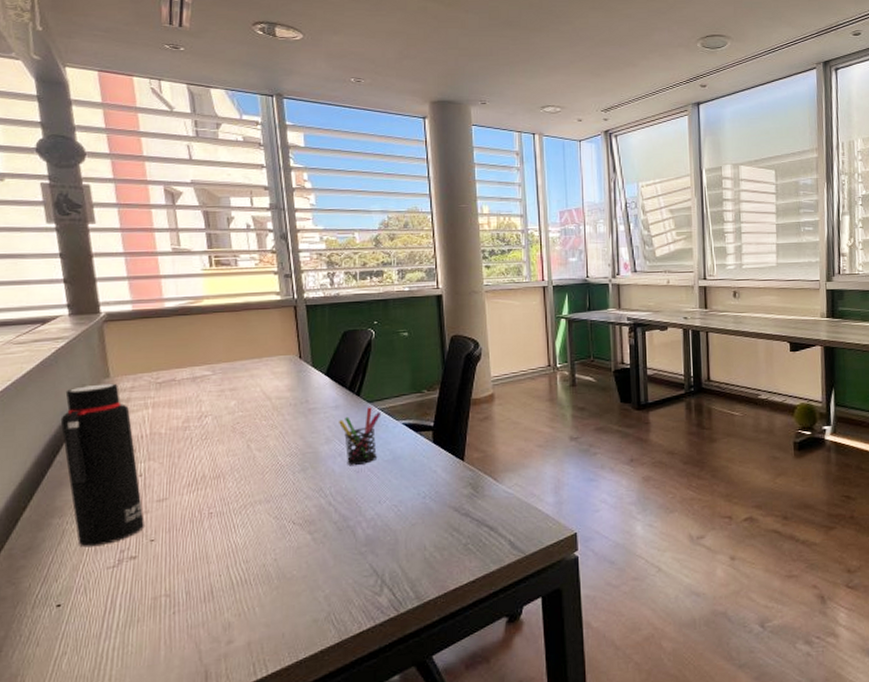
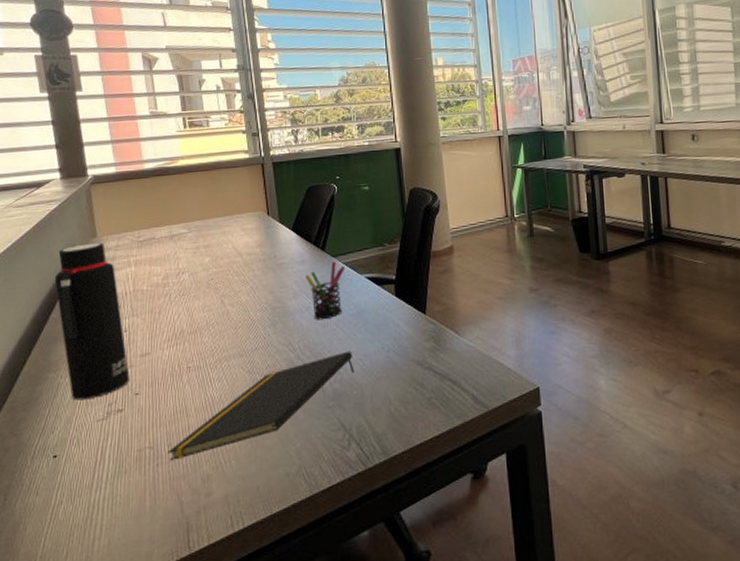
notepad: none [186,497,389,608] -> present [168,350,355,461]

